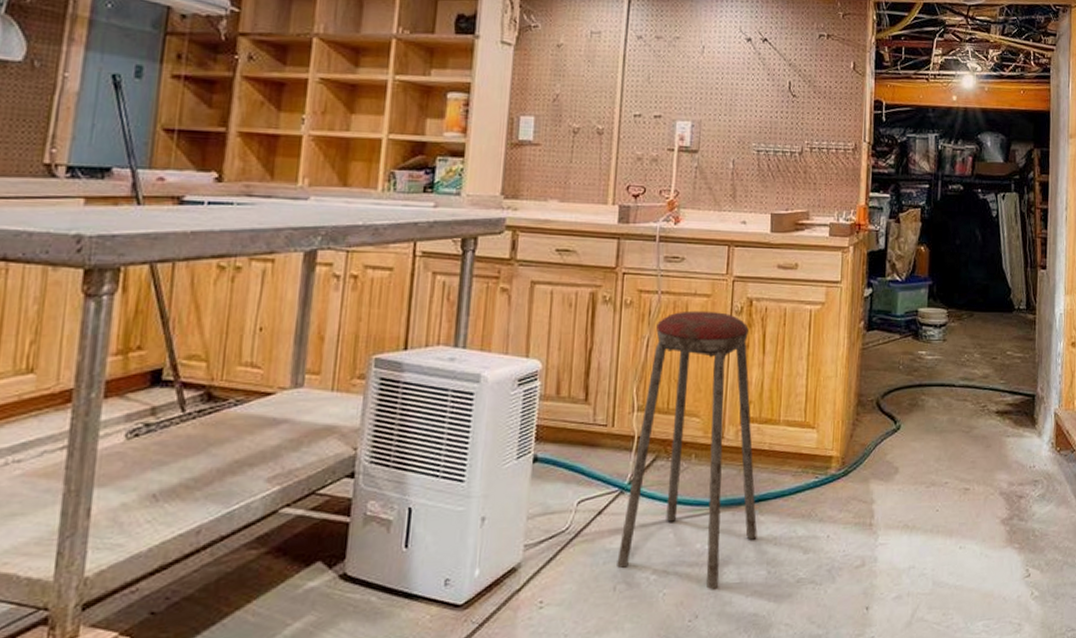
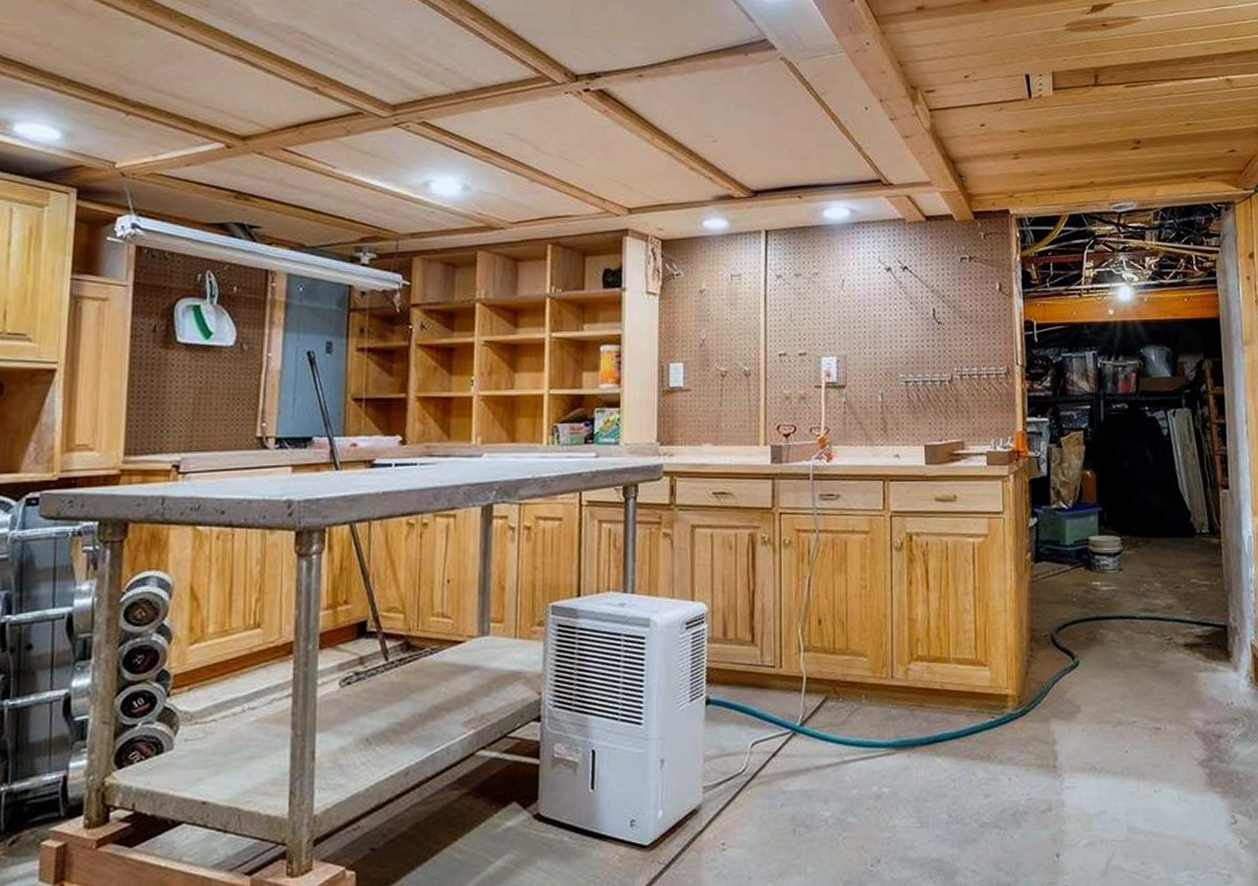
music stool: present [617,310,757,590] -> none [795,548,935,834]

